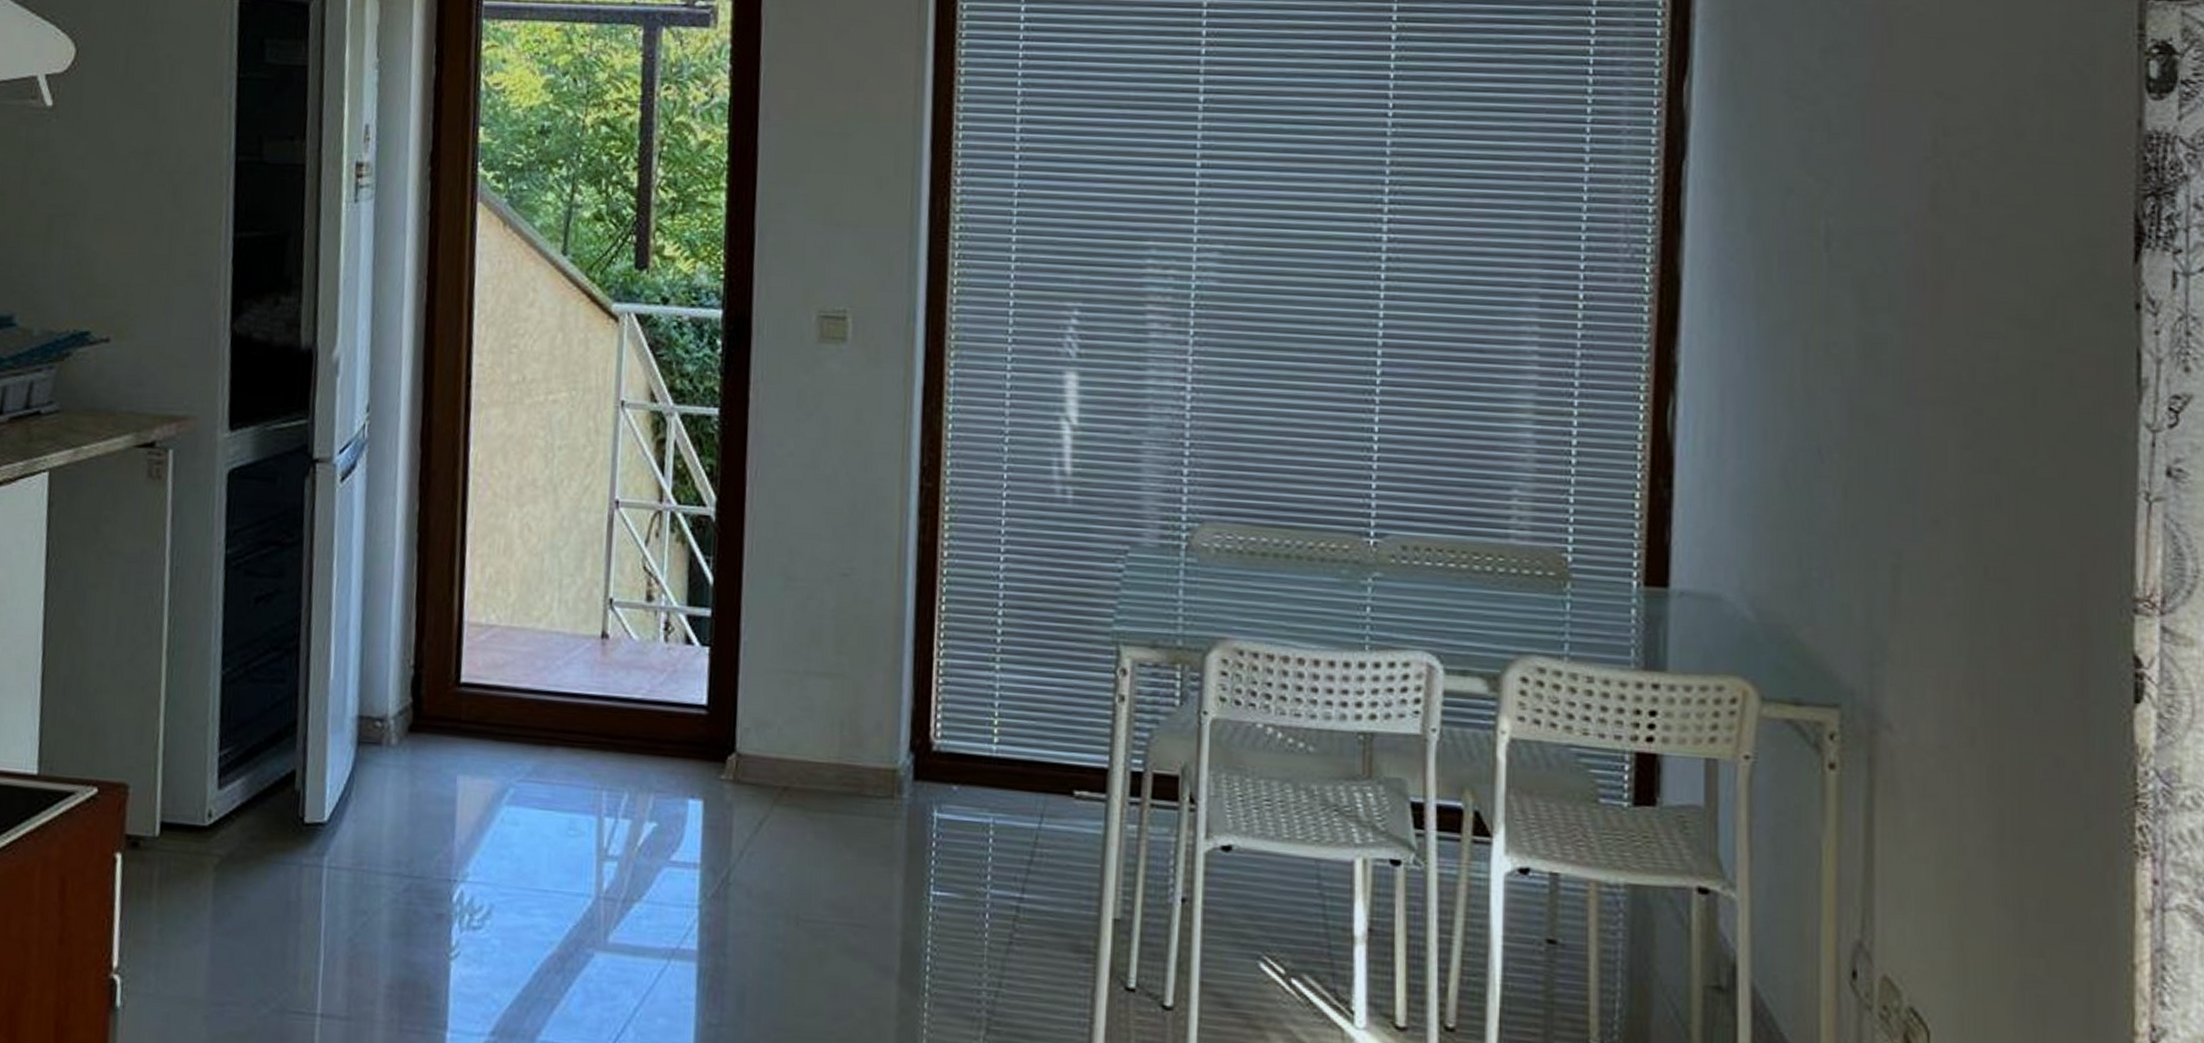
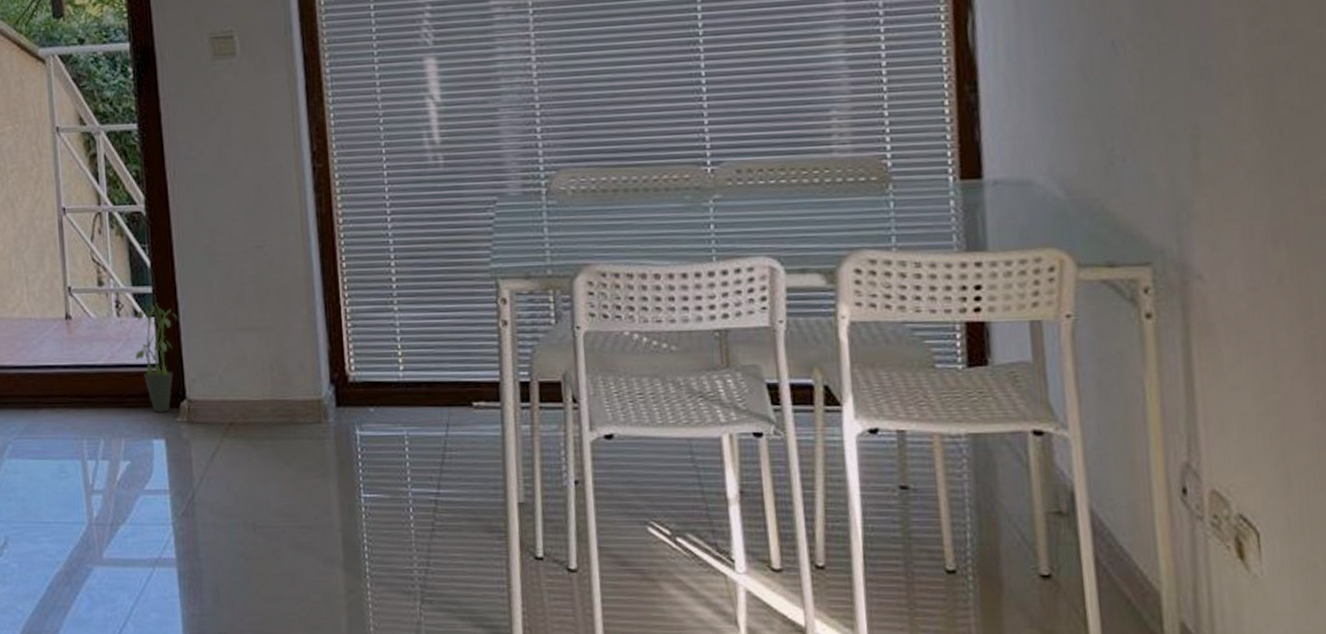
potted plant: none [680,629,739,766] -> present [135,303,179,412]

